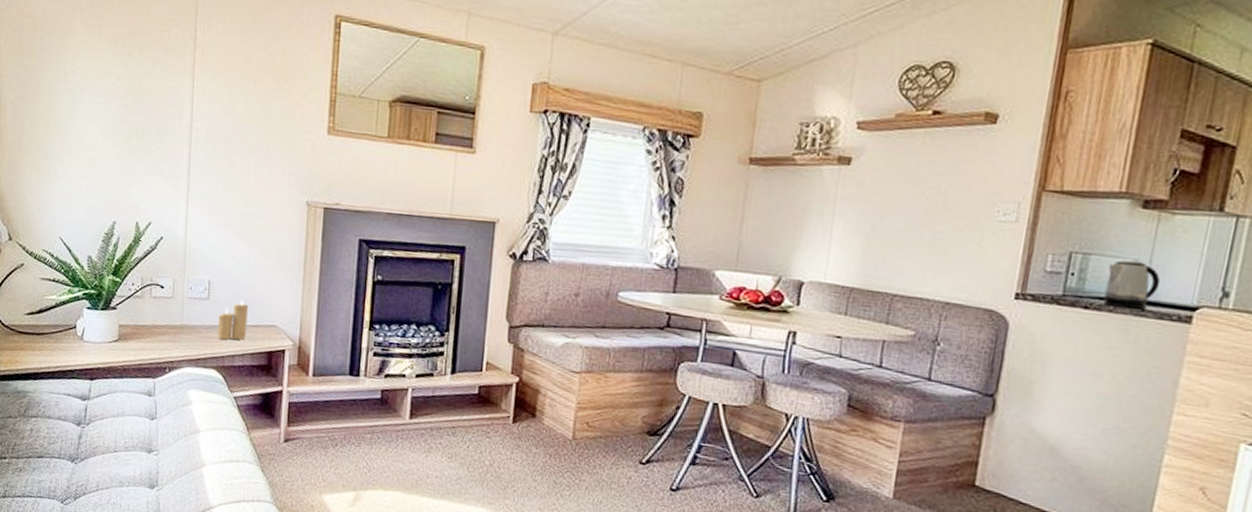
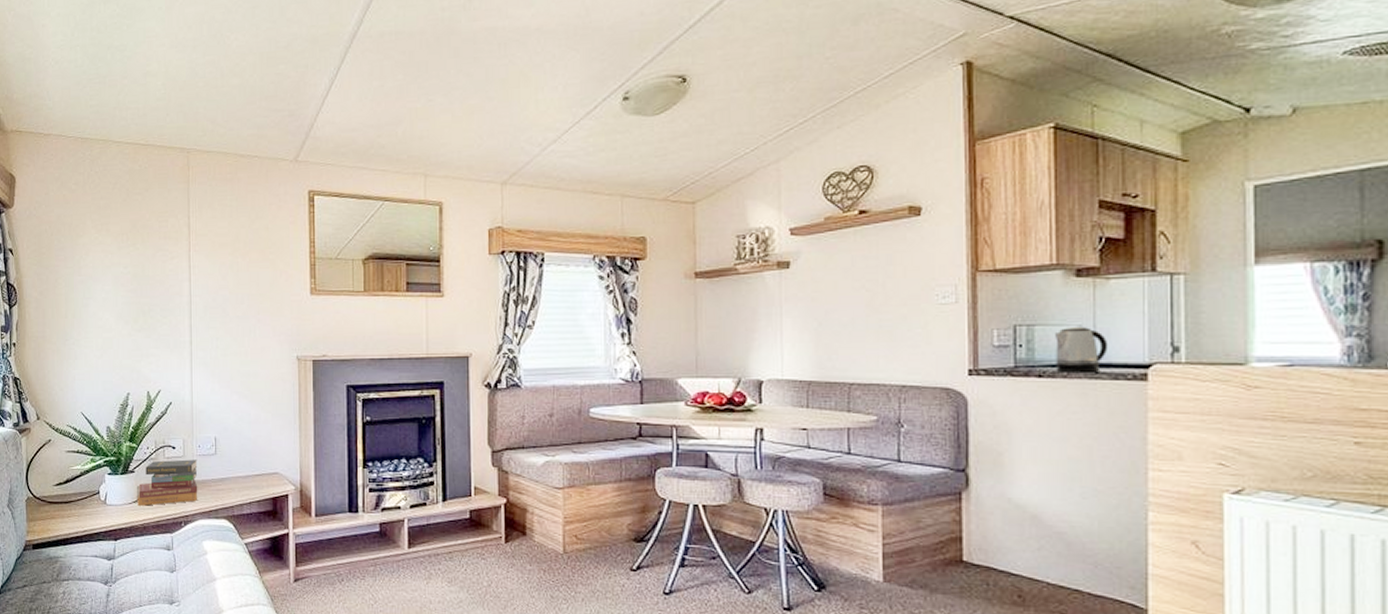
books: none [118,299,188,348] -> present [137,459,198,506]
candle: present [217,299,248,340] -> none [225,451,252,490]

